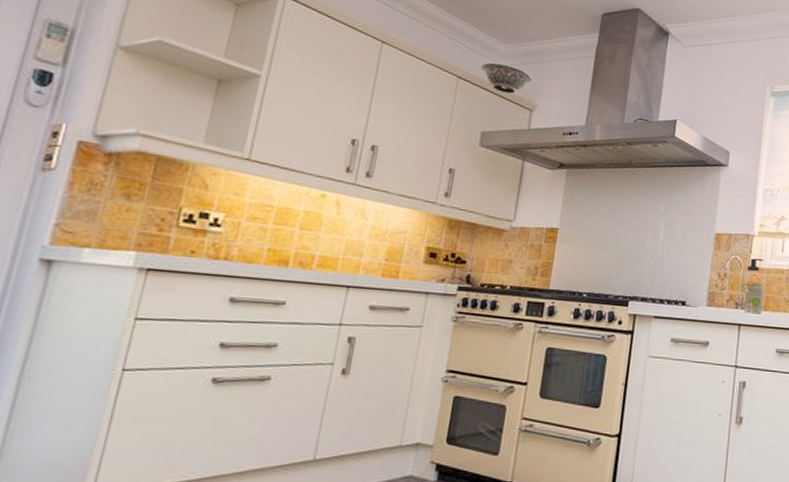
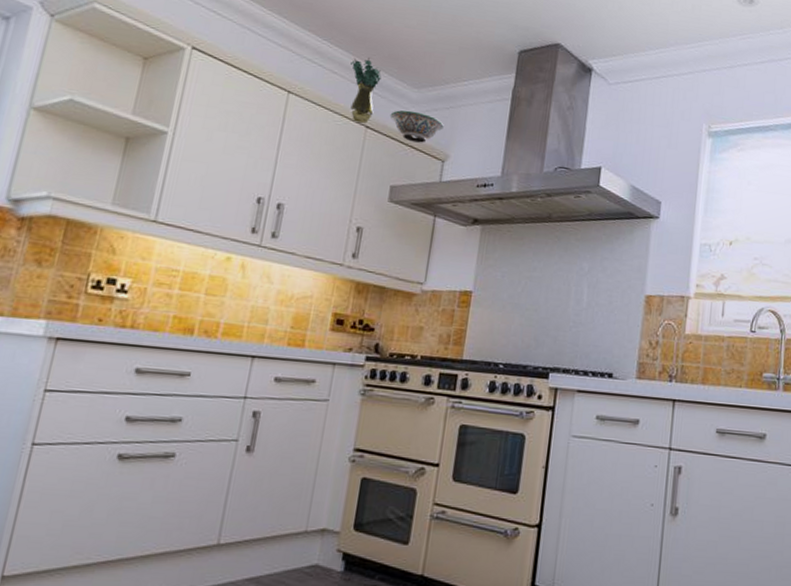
vase: none [442,13,473,74] -> present [350,58,381,123]
soap dispenser: present [738,258,765,316] -> none [672,323,702,390]

